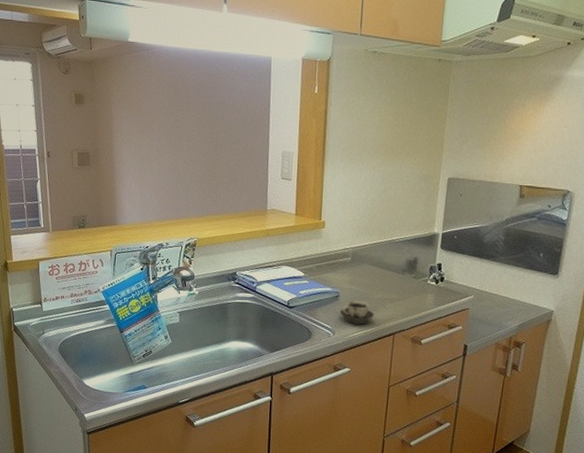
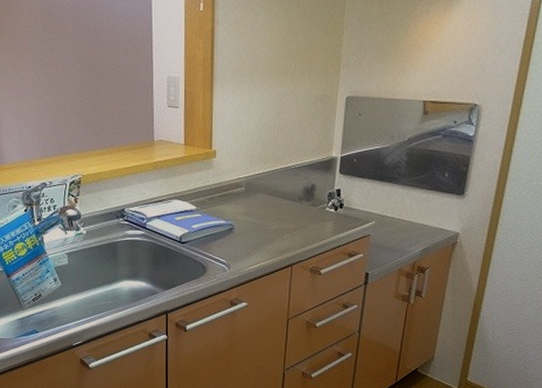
cup: present [340,300,374,325] -> none [235,232,271,257]

